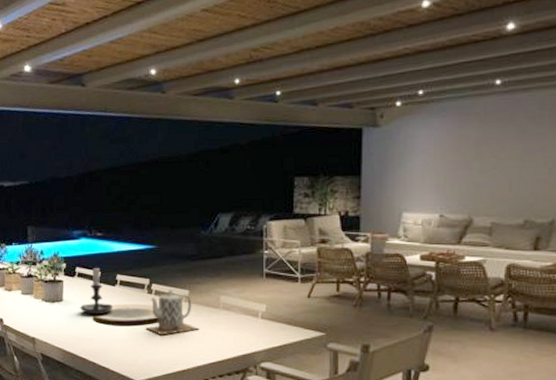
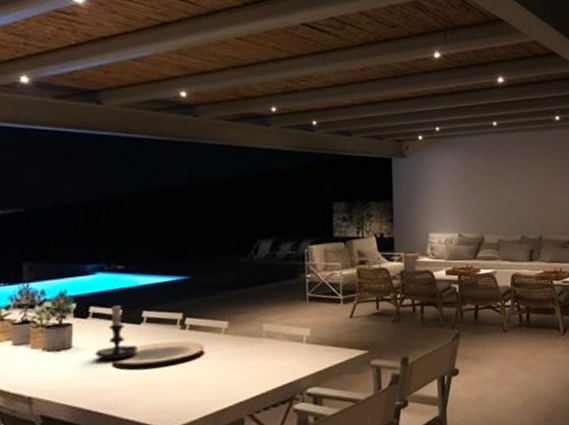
teapot: present [145,289,199,336] -> none [178,321,241,374]

